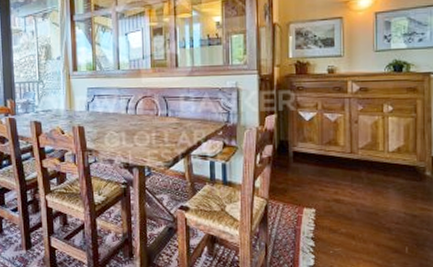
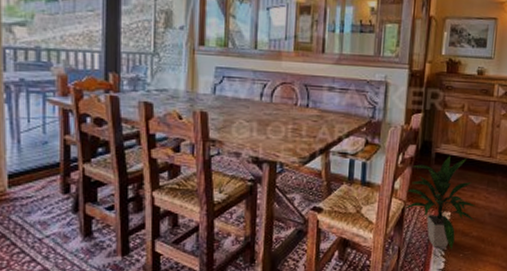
indoor plant: none [267,153,342,246] -> present [406,155,476,250]

